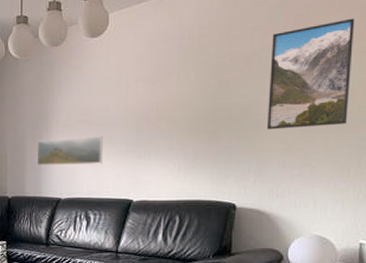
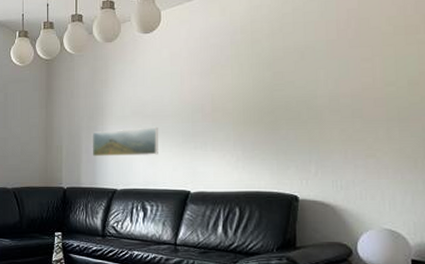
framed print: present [266,18,355,130] -> none [325,11,410,121]

